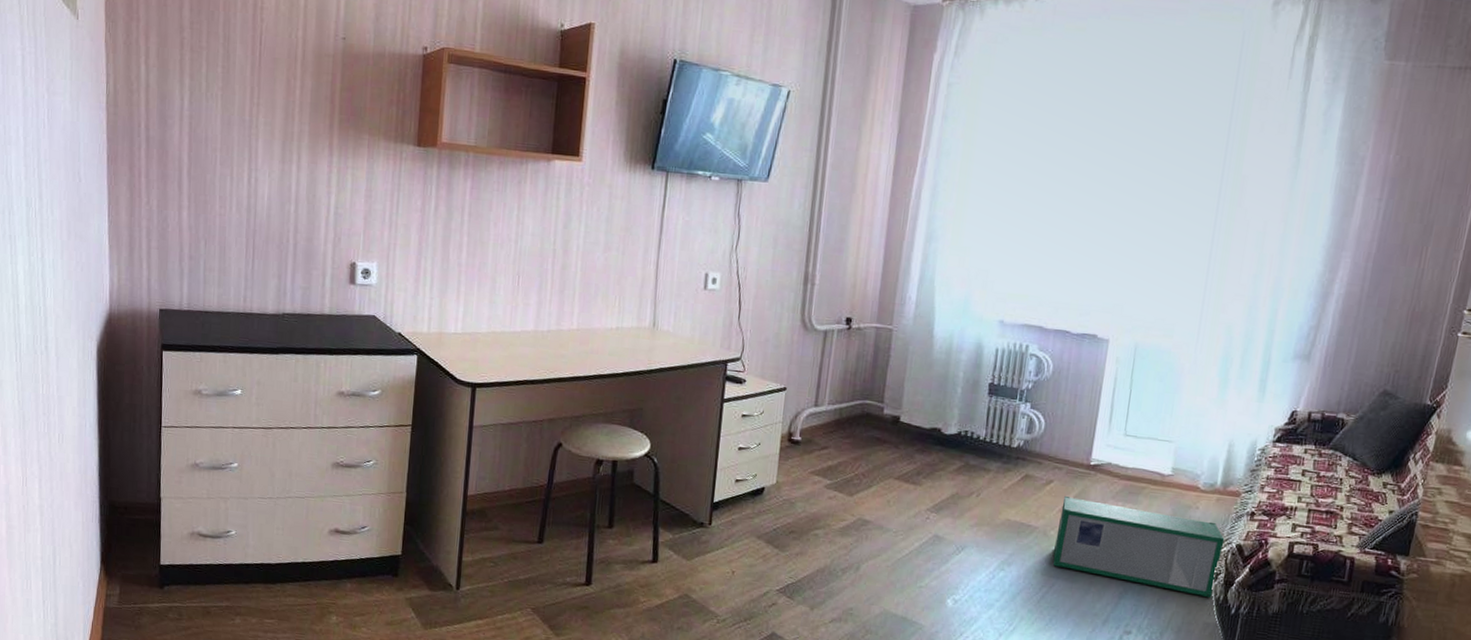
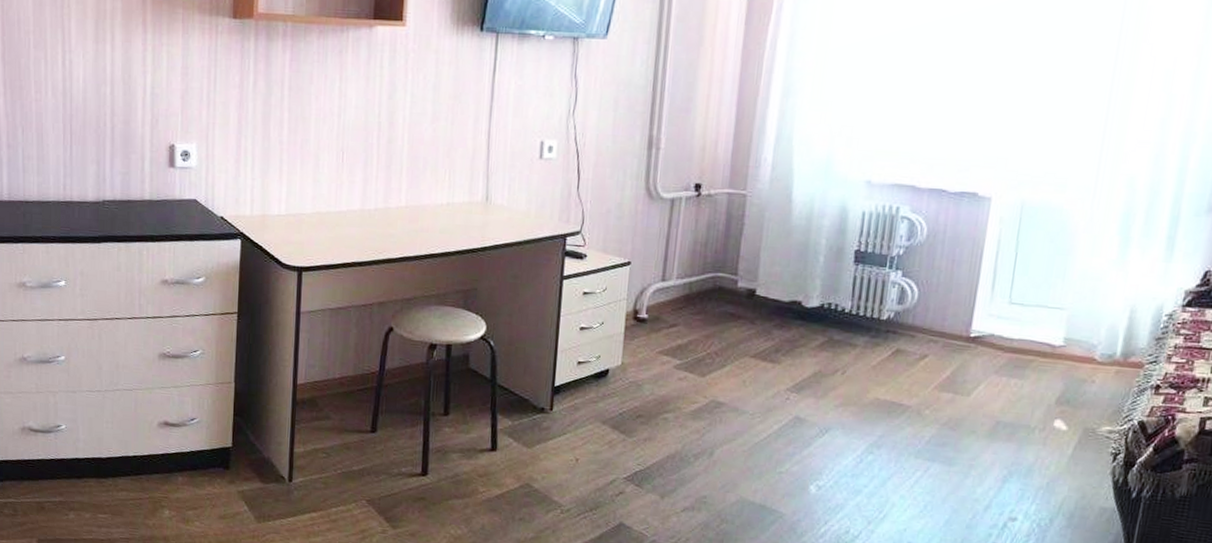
storage bin: present [1053,495,1225,598] -> none [928,371,1125,481]

